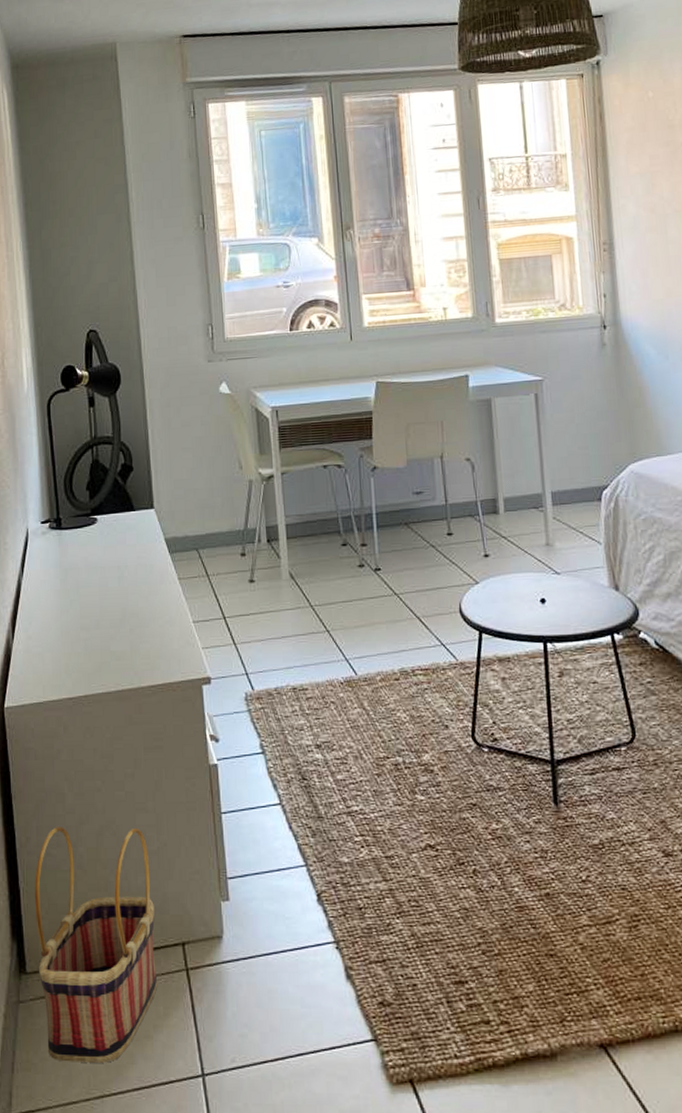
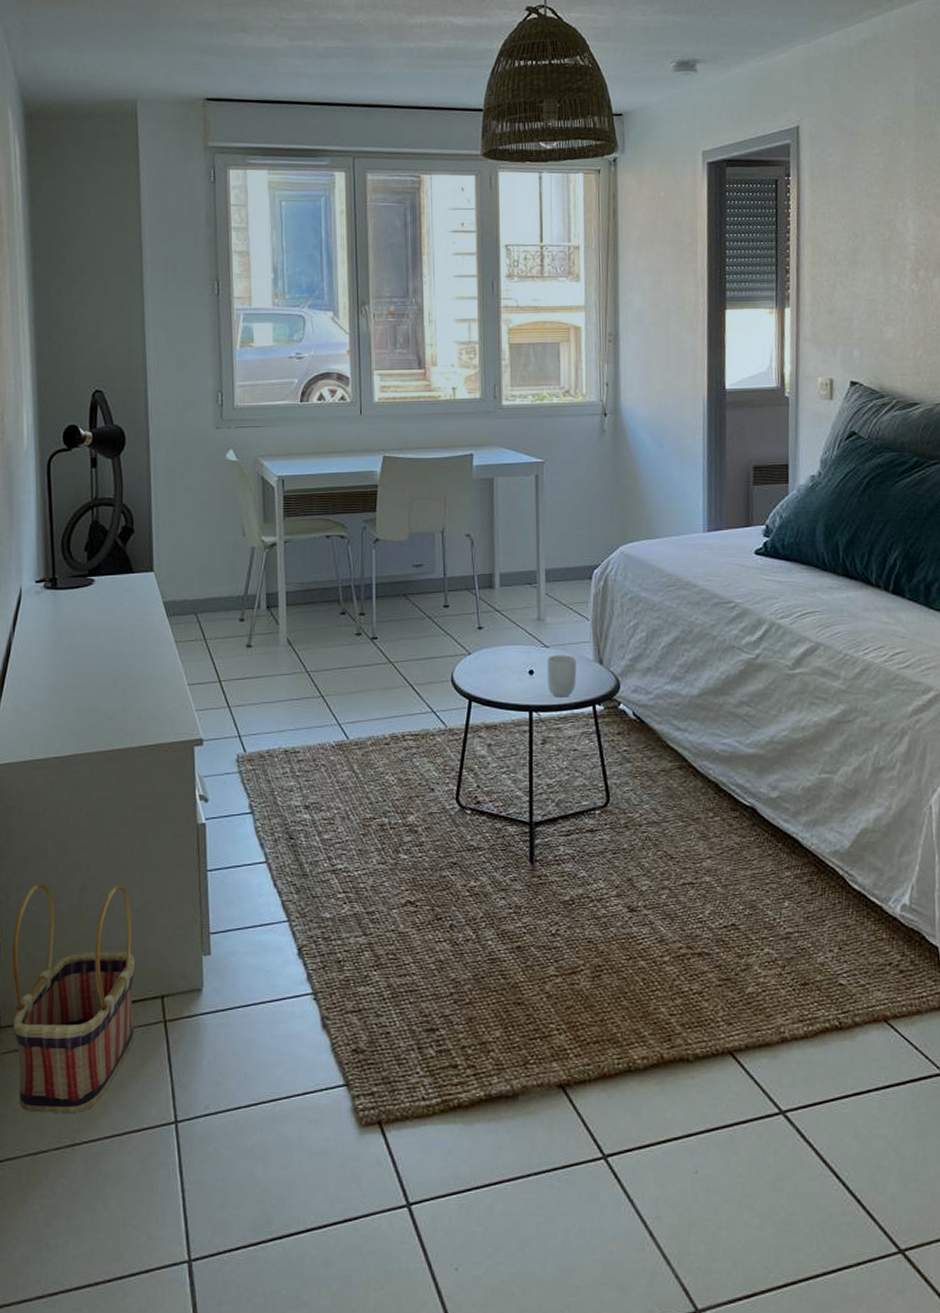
cup: none [559,582,592,627] -> present [546,655,577,698]

